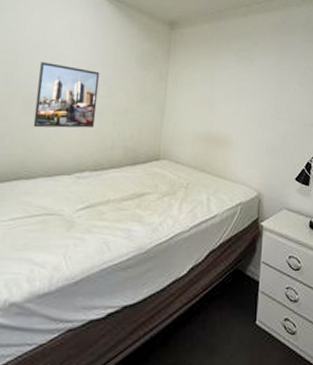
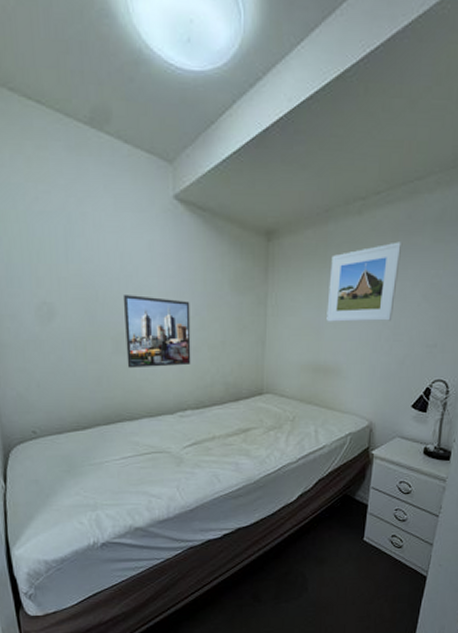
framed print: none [218,39,280,101] -> present [326,242,403,322]

